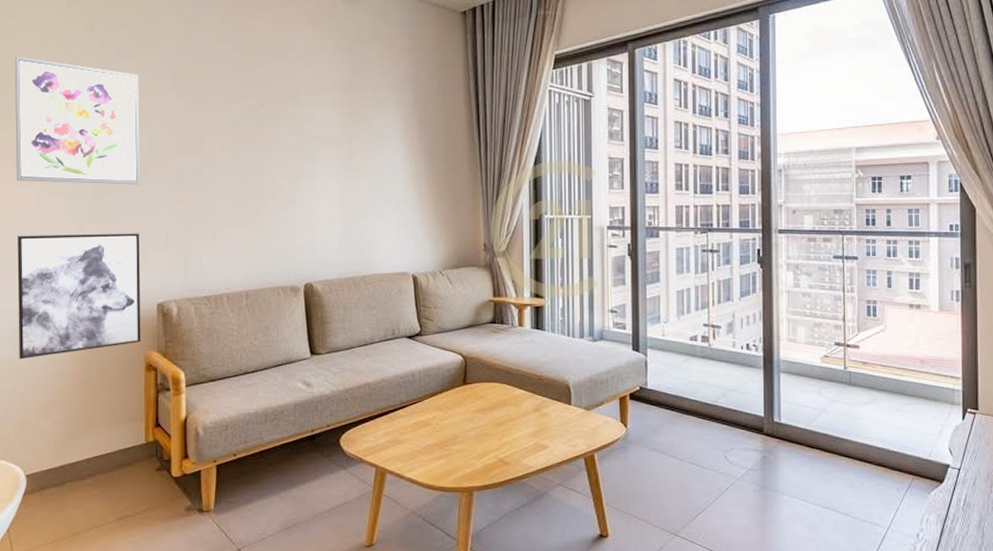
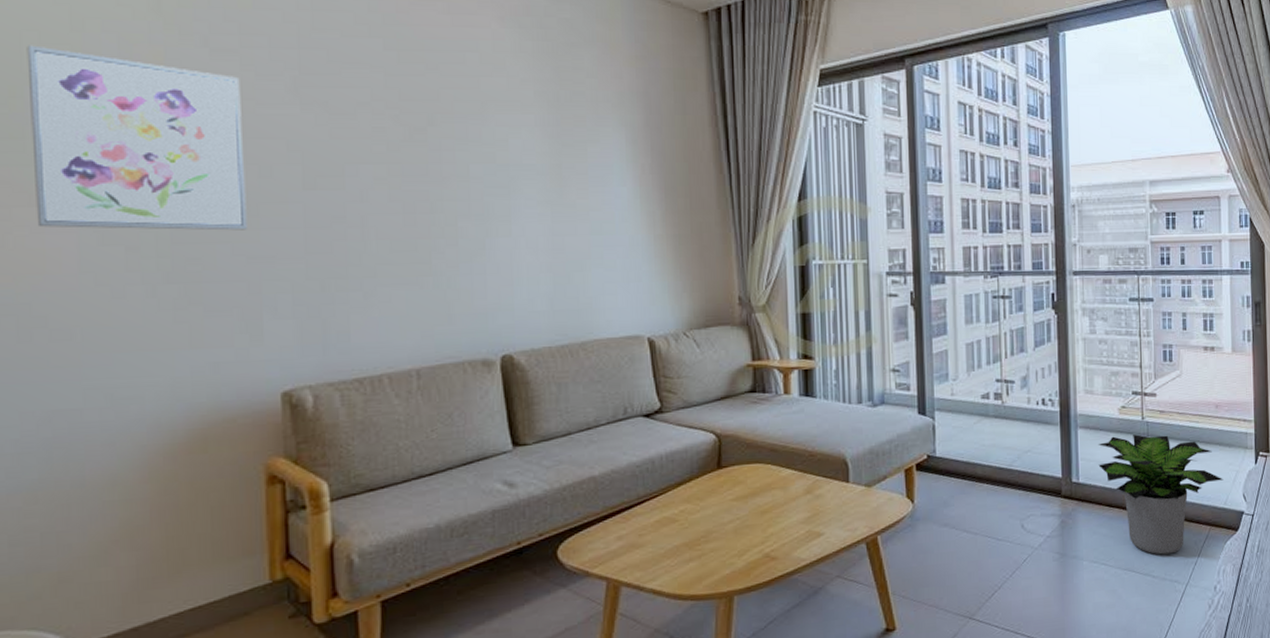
wall art: present [17,233,141,359] -> none [44,297,258,484]
potted plant: none [800,383,928,498] -> present [1098,434,1224,555]

